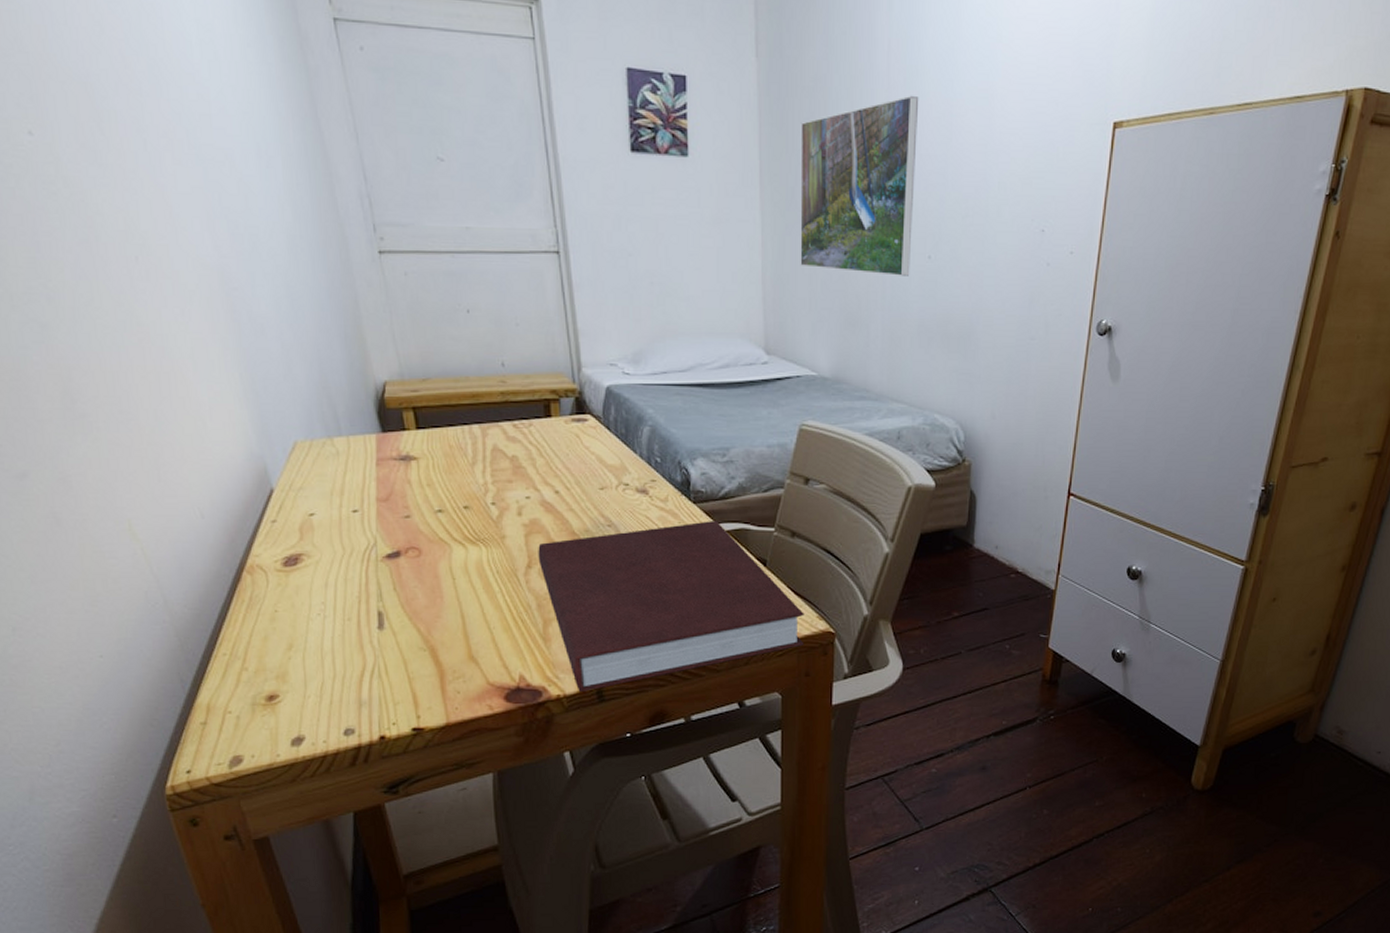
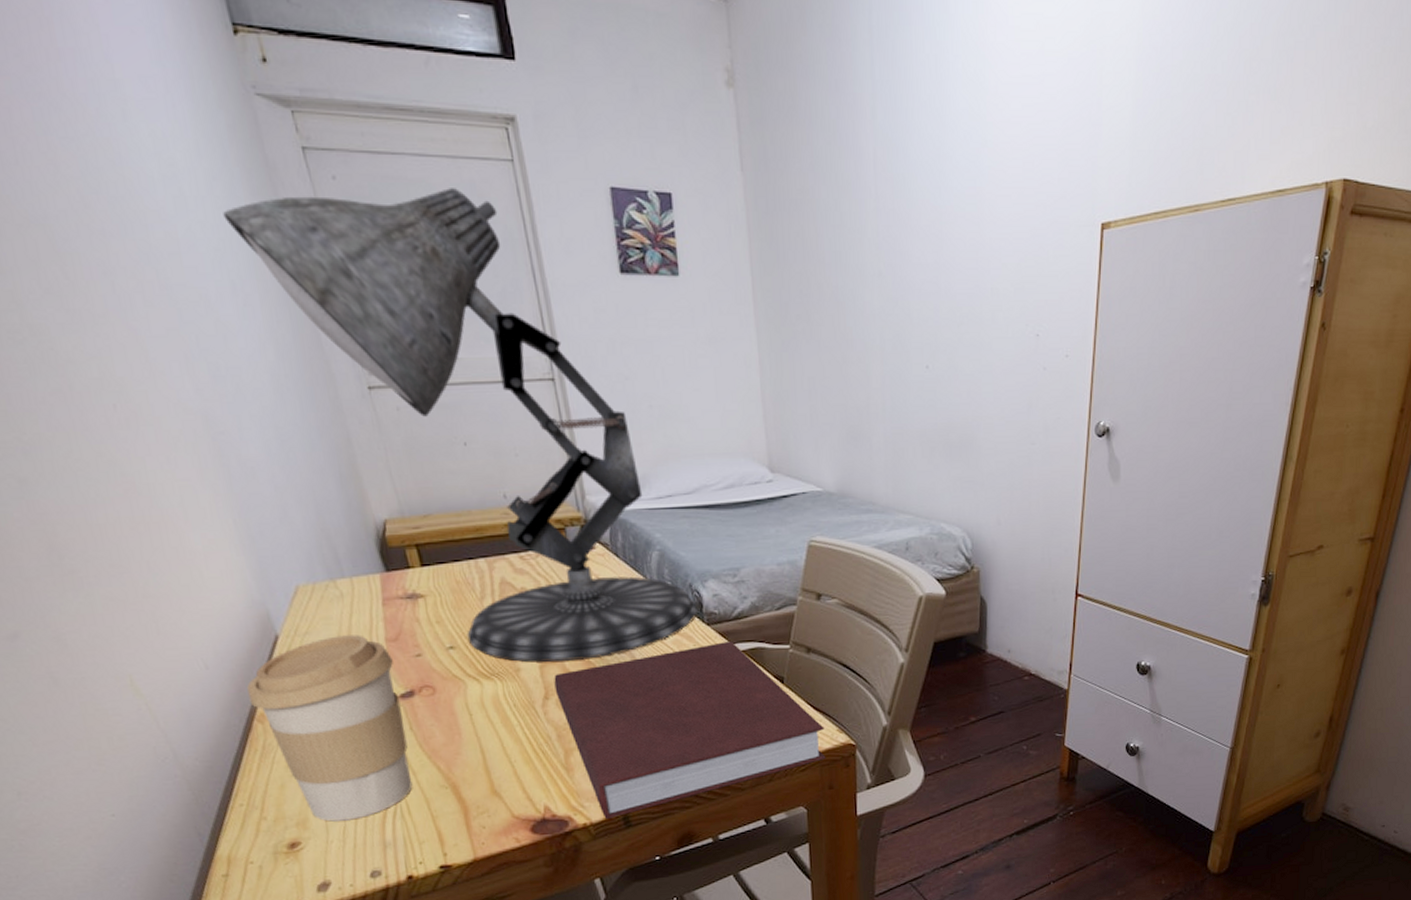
coffee cup: none [239,493,392,677] -> present [247,635,413,822]
desk lamp: none [254,63,685,530] -> present [223,188,698,663]
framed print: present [800,95,919,276] -> none [790,204,909,387]

